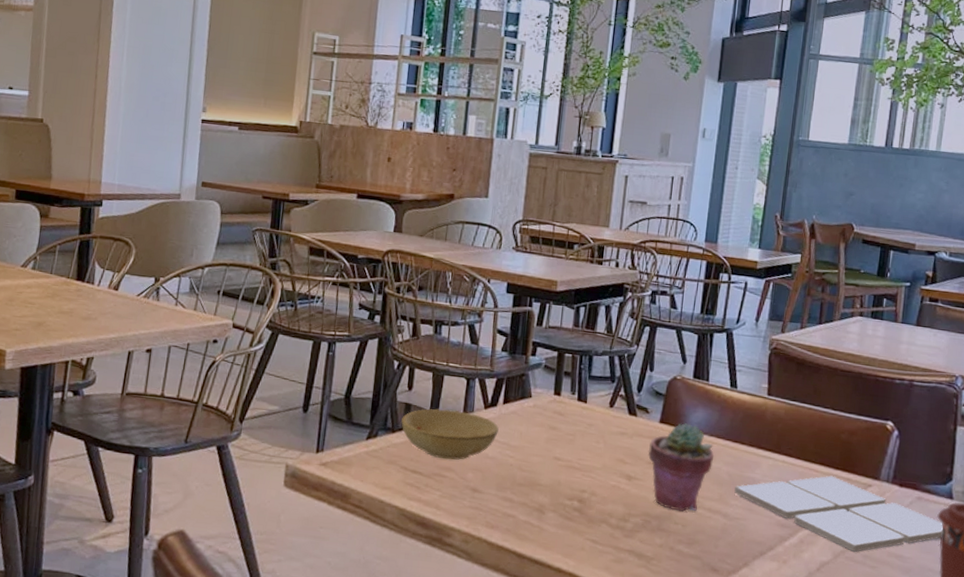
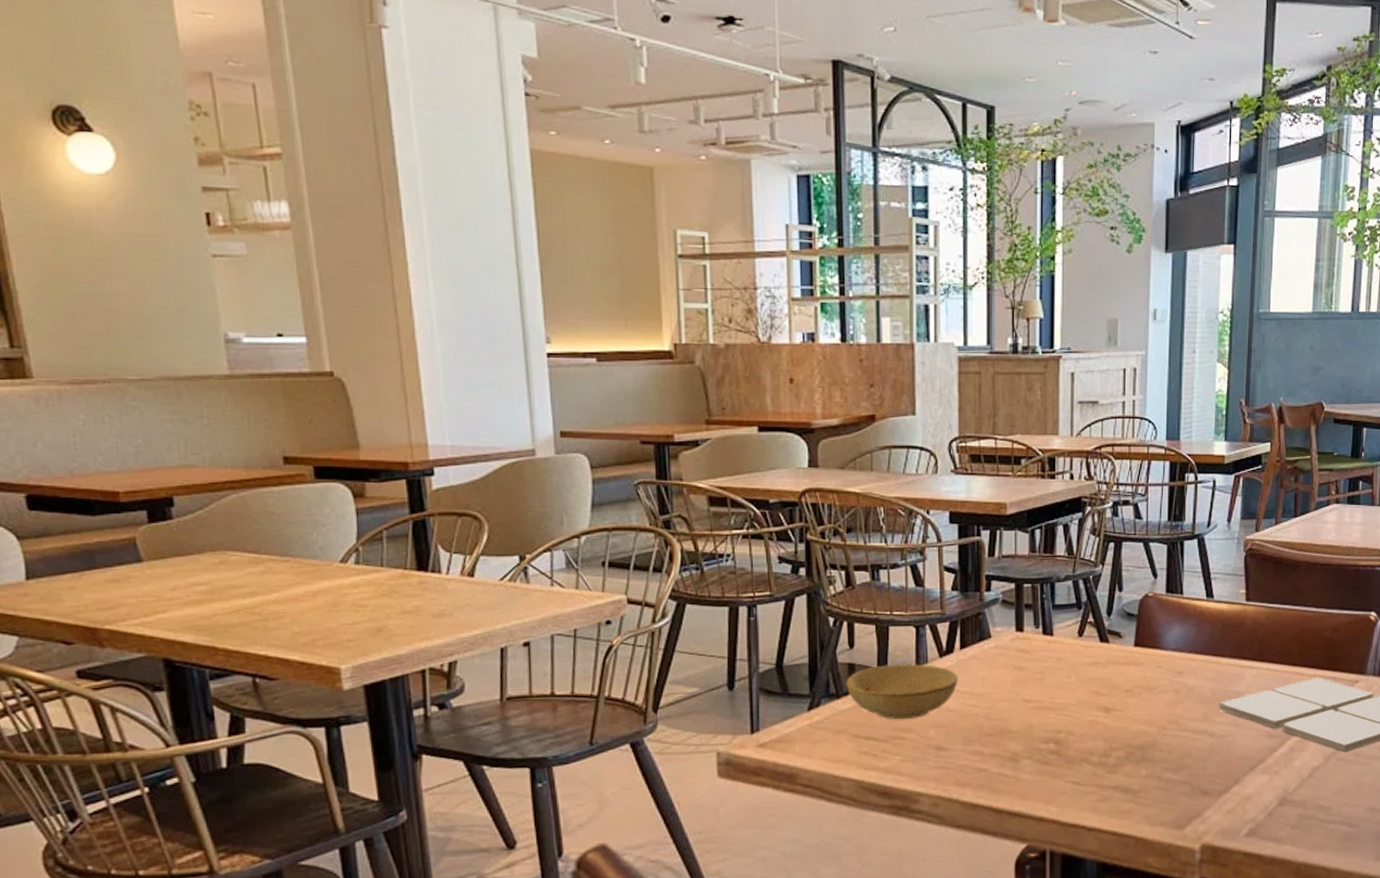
potted succulent: present [647,423,714,512] -> none [1124,643,1195,738]

